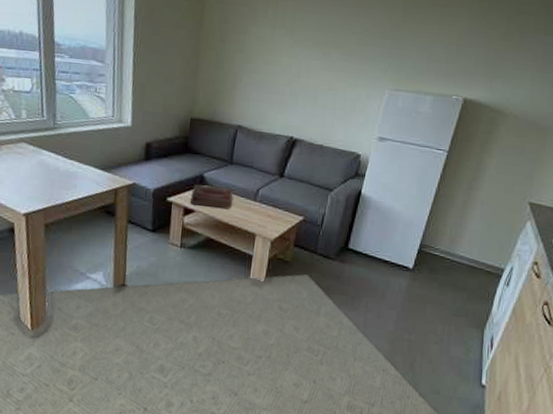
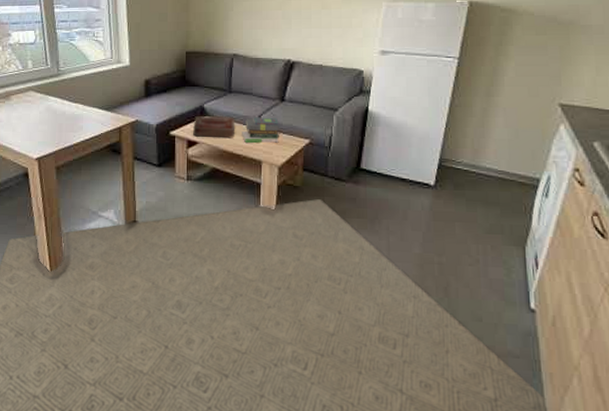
books: none [238,190,277,218] -> present [242,117,280,143]

